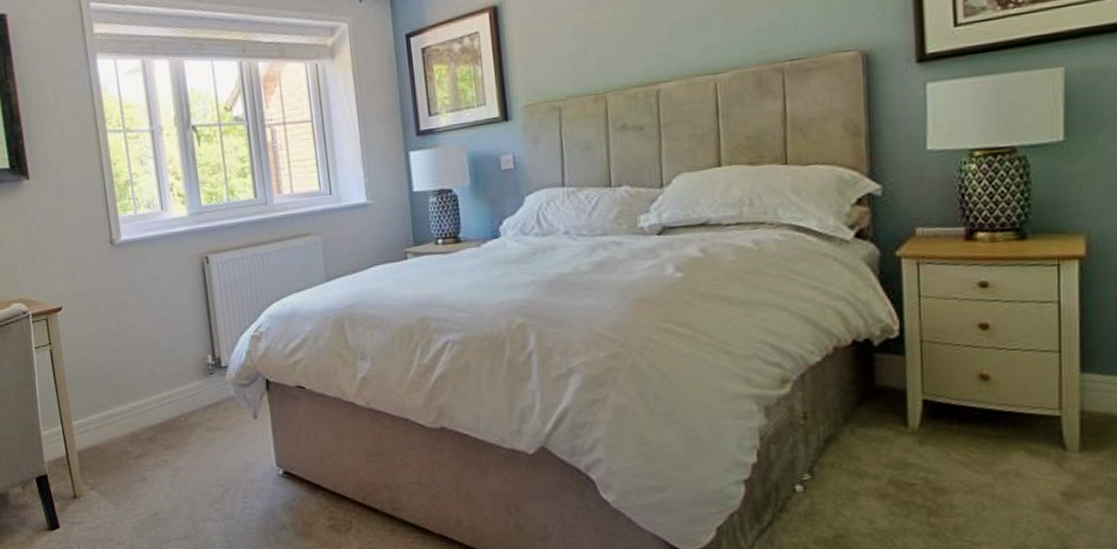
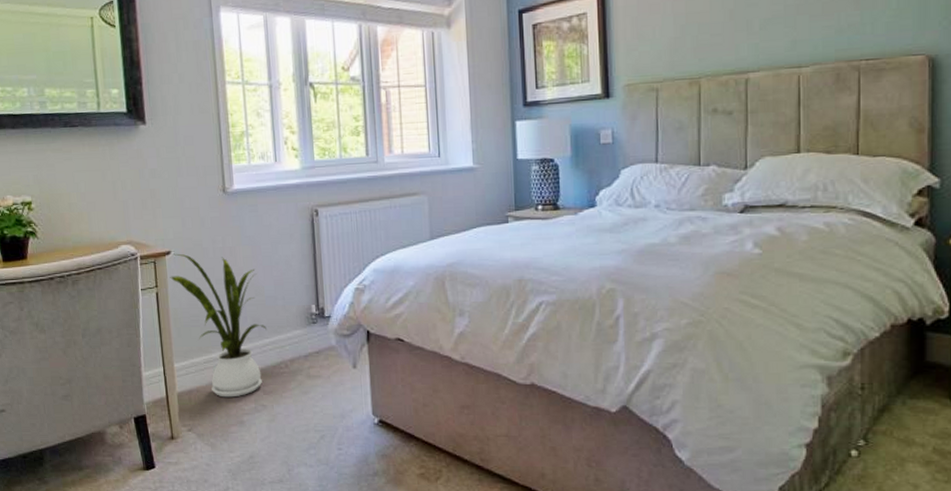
house plant: none [63,309,163,454] -> present [170,253,267,398]

